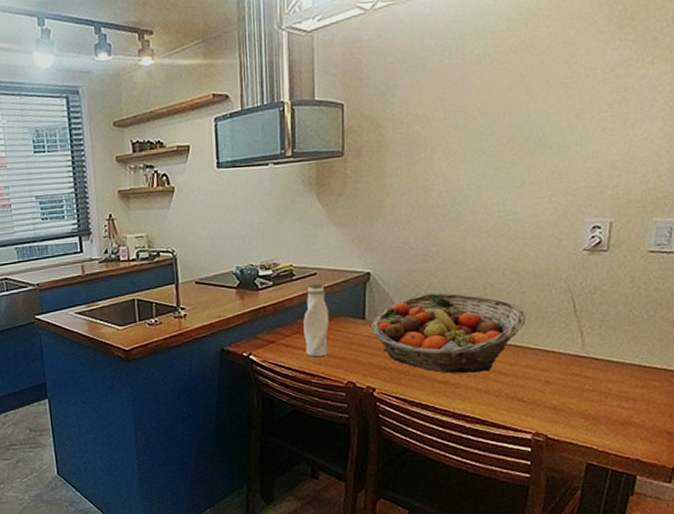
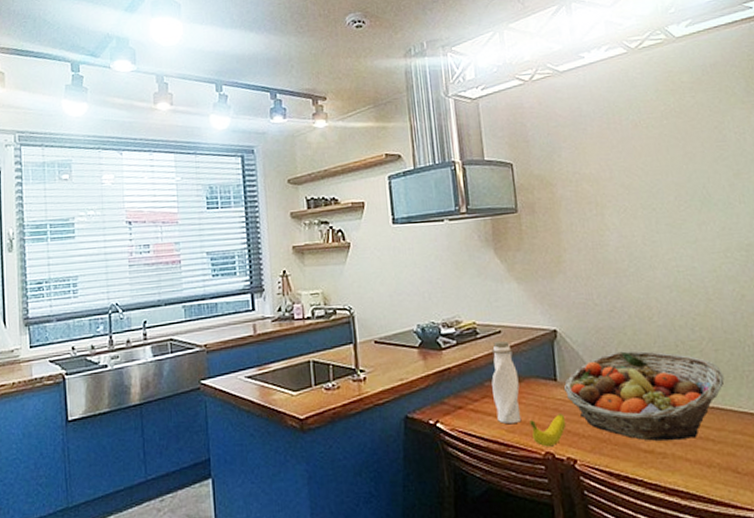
banana: none [336,348,370,377] -> present [529,414,566,447]

